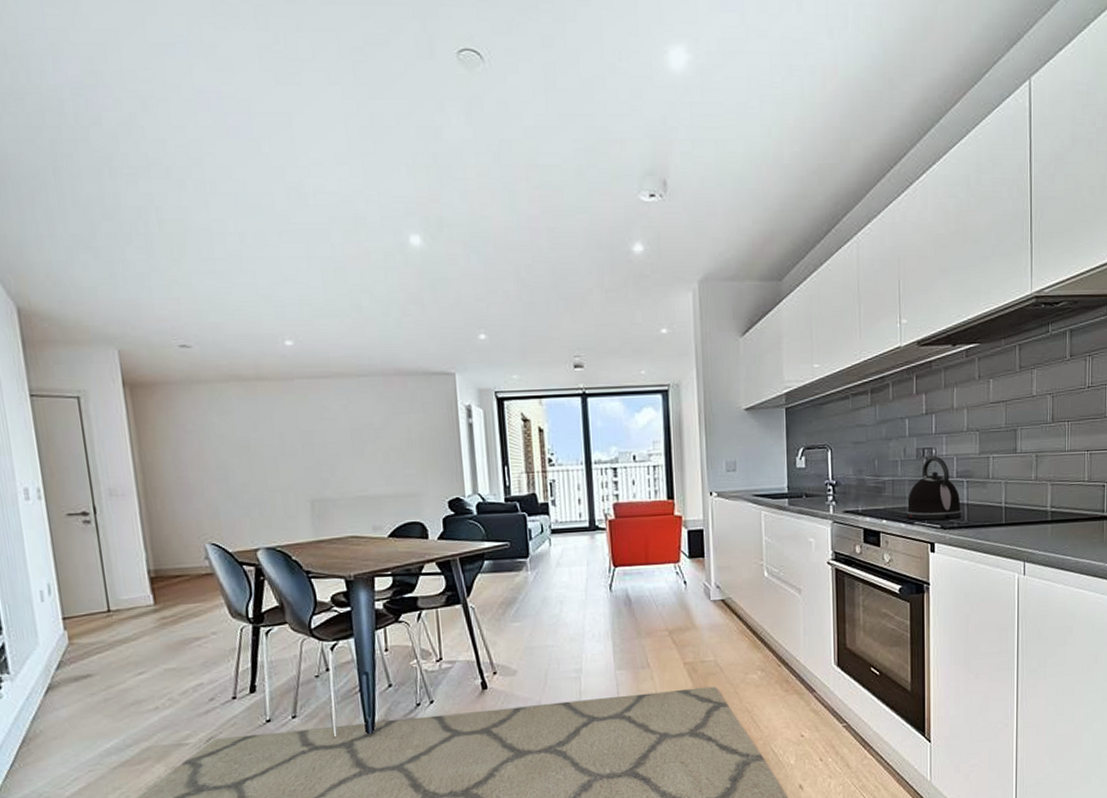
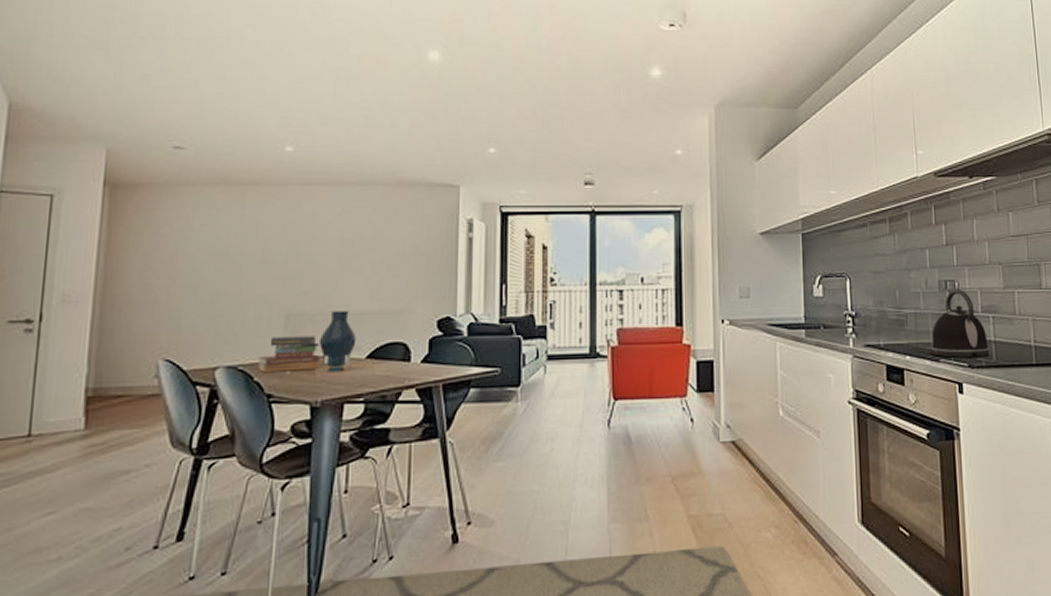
books: none [293,519,348,552] -> present [258,336,320,372]
vase: none [344,495,378,551] -> present [318,311,356,373]

